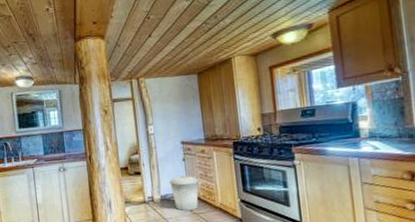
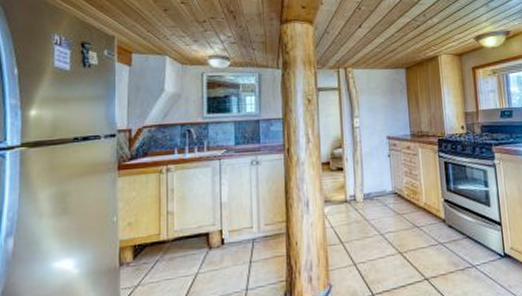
trash can: present [169,175,199,211] -> none [373,172,403,212]

